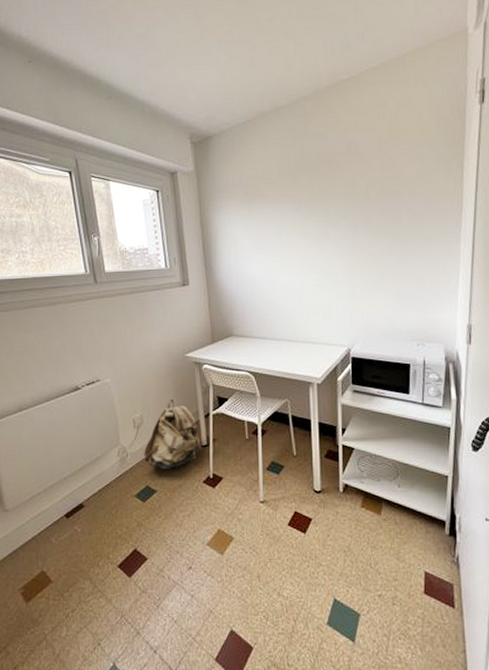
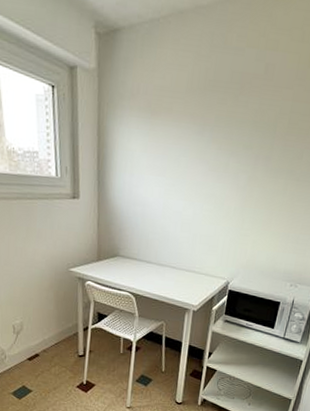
backpack: present [144,398,200,469] -> none [22,309,77,373]

